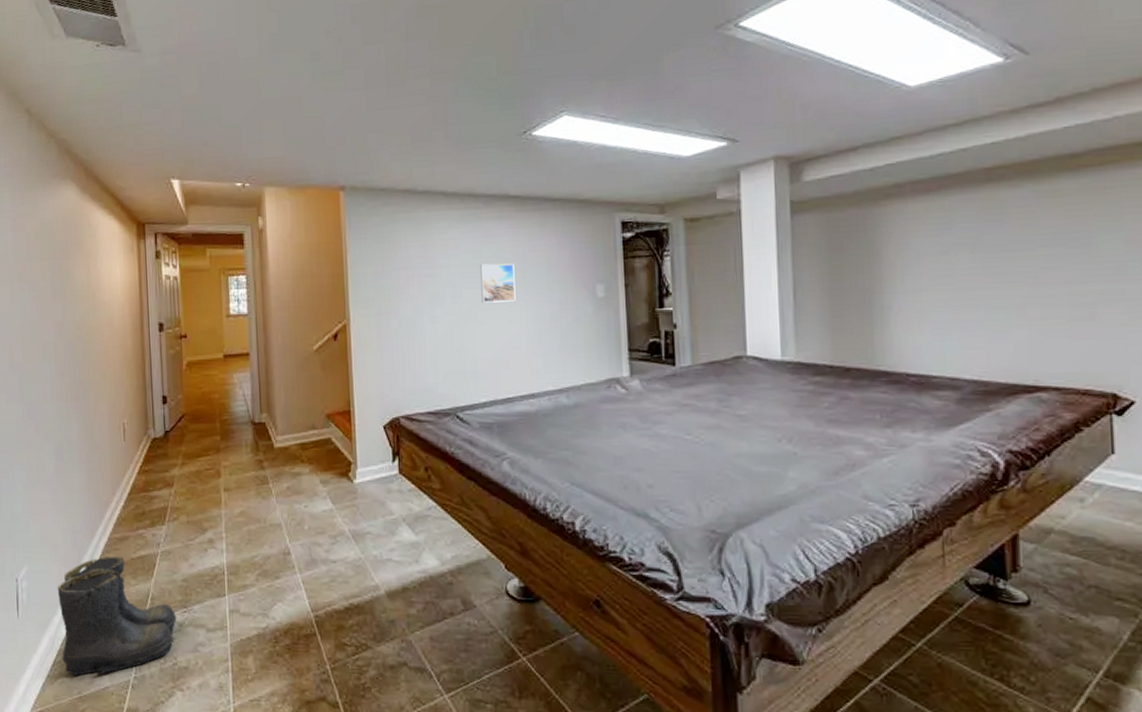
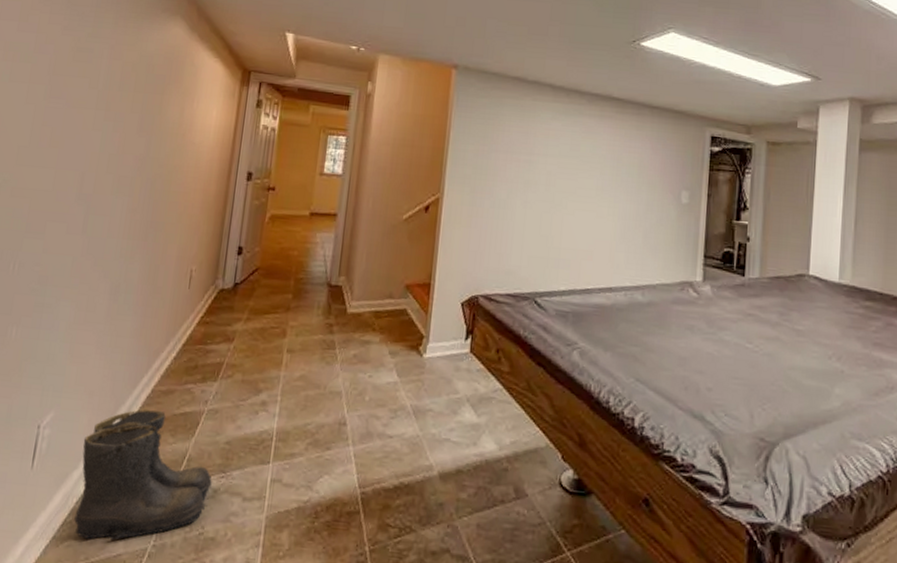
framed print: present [480,263,516,303] -> none [573,157,609,197]

